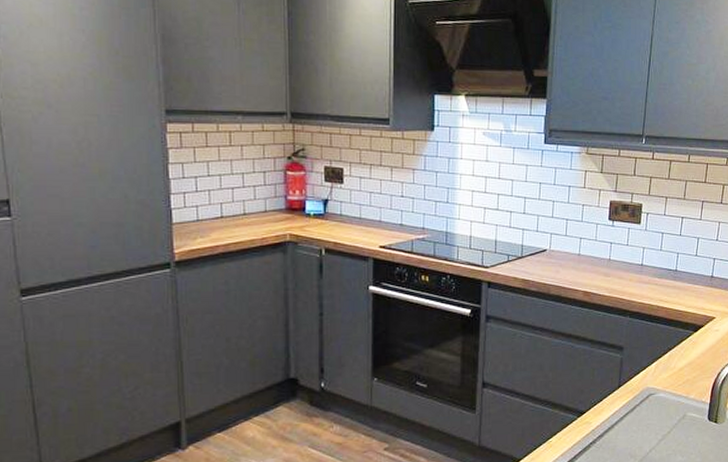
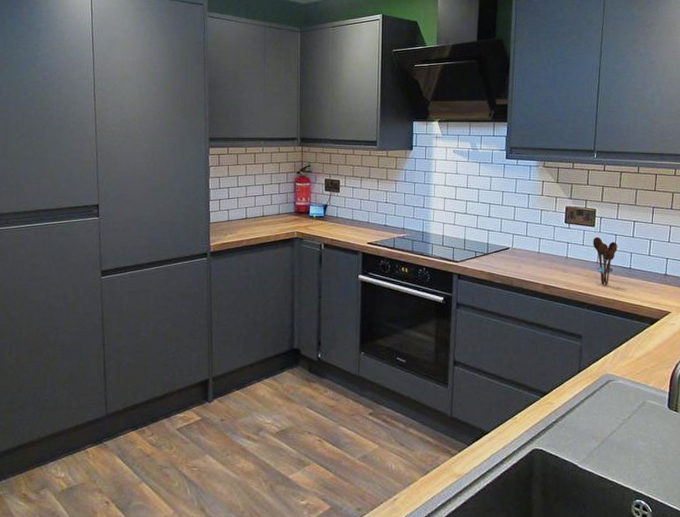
utensil holder: none [638,235,664,291] -> present [593,237,617,286]

